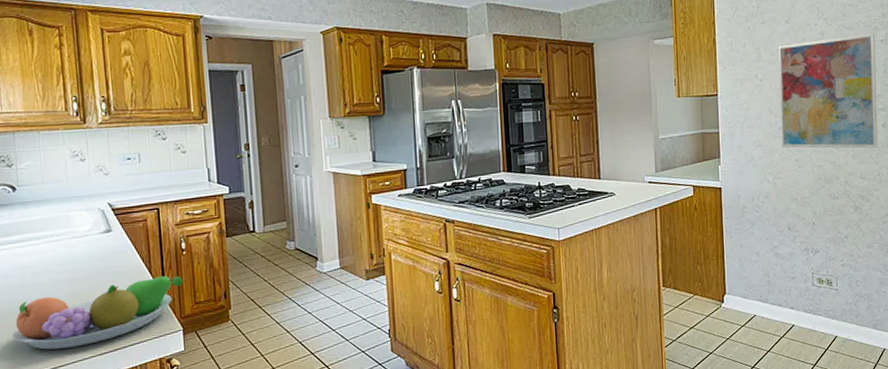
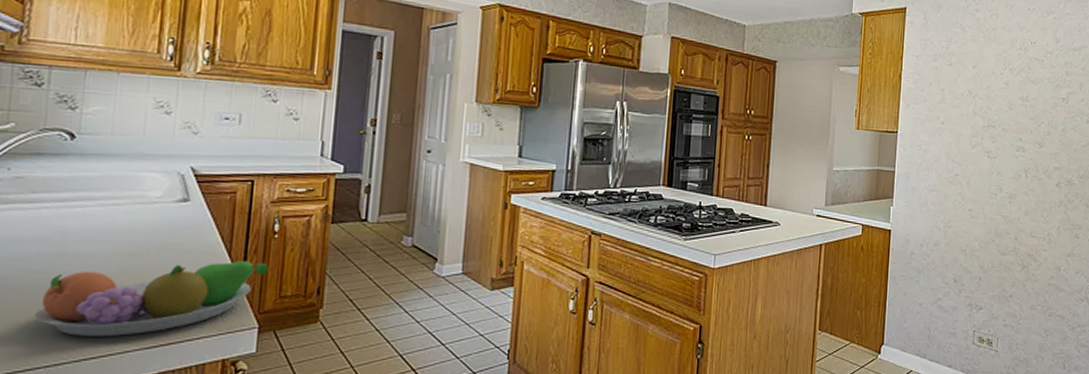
wall art: present [778,33,879,149] -> none [956,90,1057,207]

